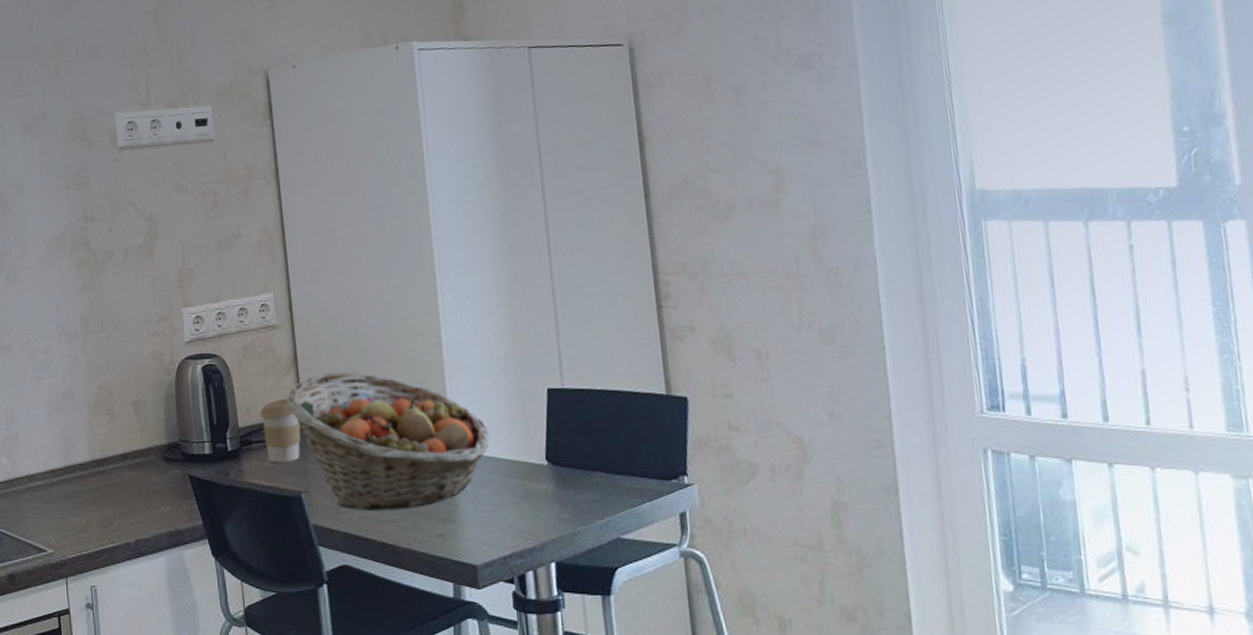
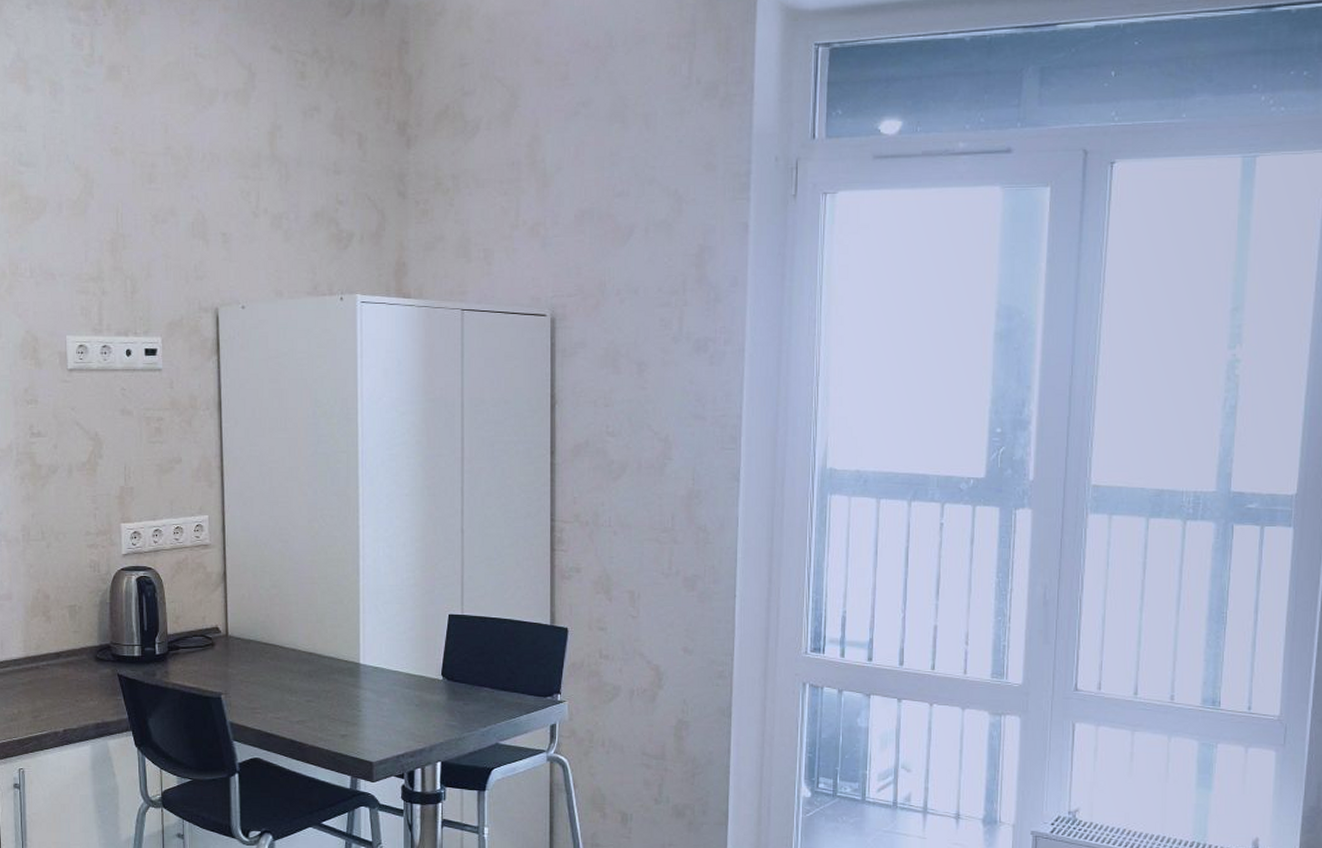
coffee cup: present [259,398,301,463] -> none [188,610,225,667]
fruit basket: present [286,372,489,510] -> none [213,590,393,712]

